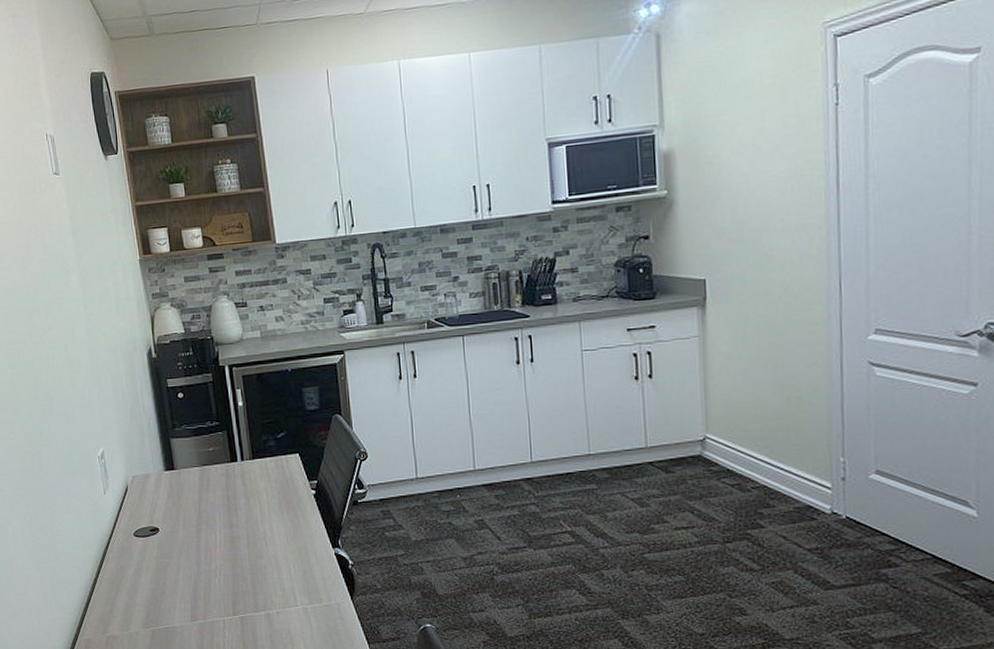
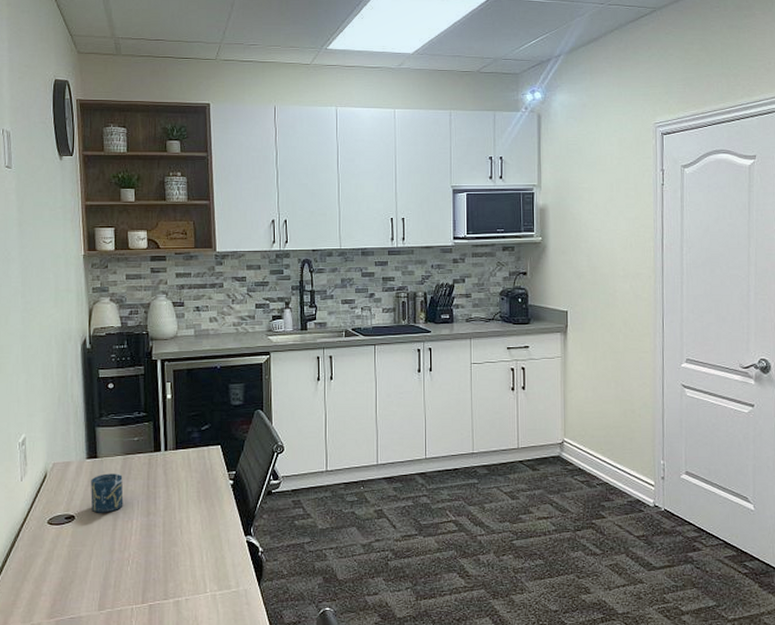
cup: none [171,485,205,525] -> present [90,473,124,513]

